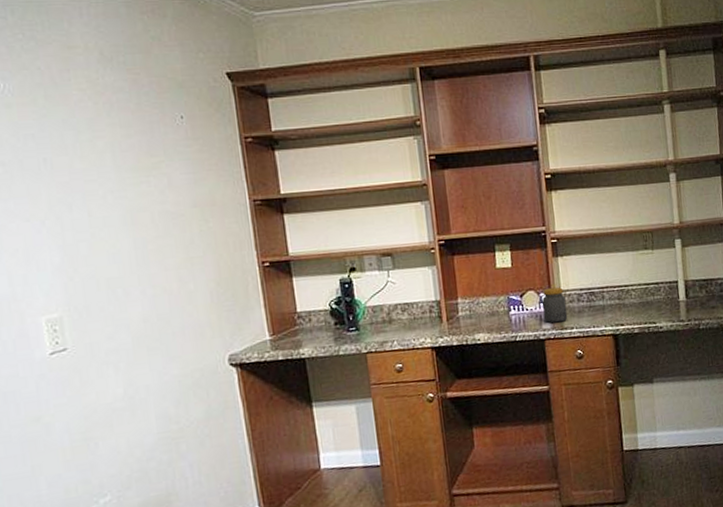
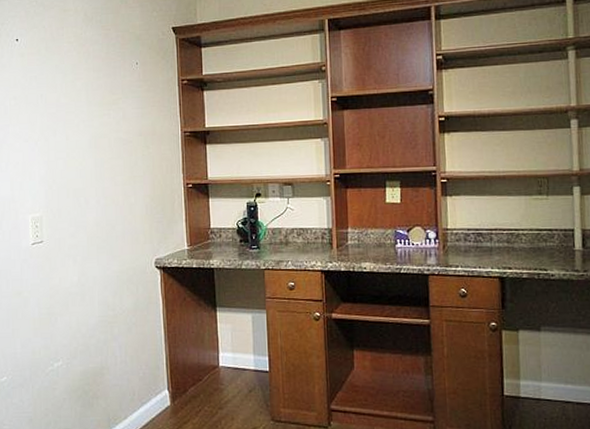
jar: present [542,287,568,324] -> none [428,225,453,260]

